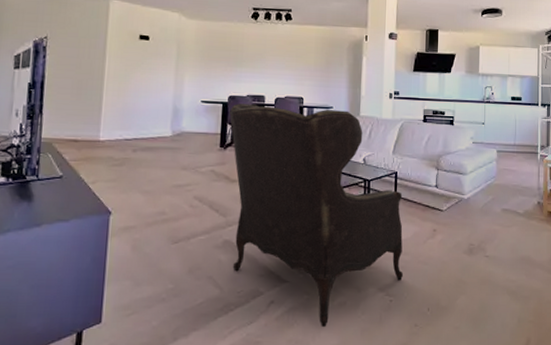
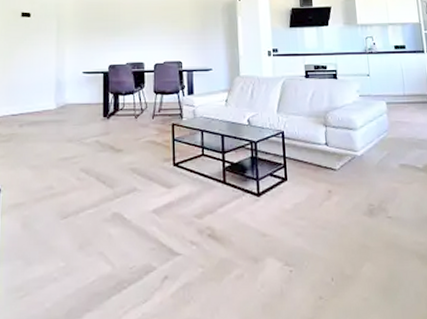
armchair: present [229,103,403,328] -> none [111,72,301,304]

